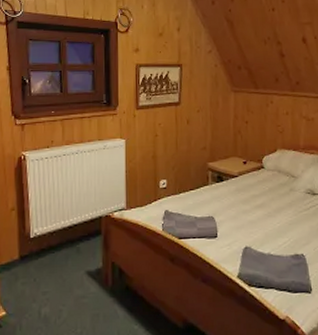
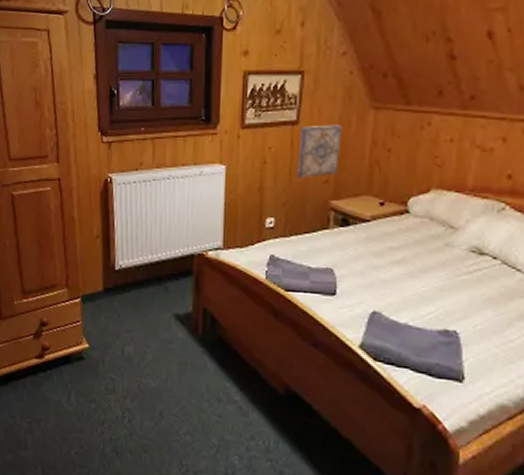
wall art: none [181,104,213,147] -> present [296,124,342,179]

